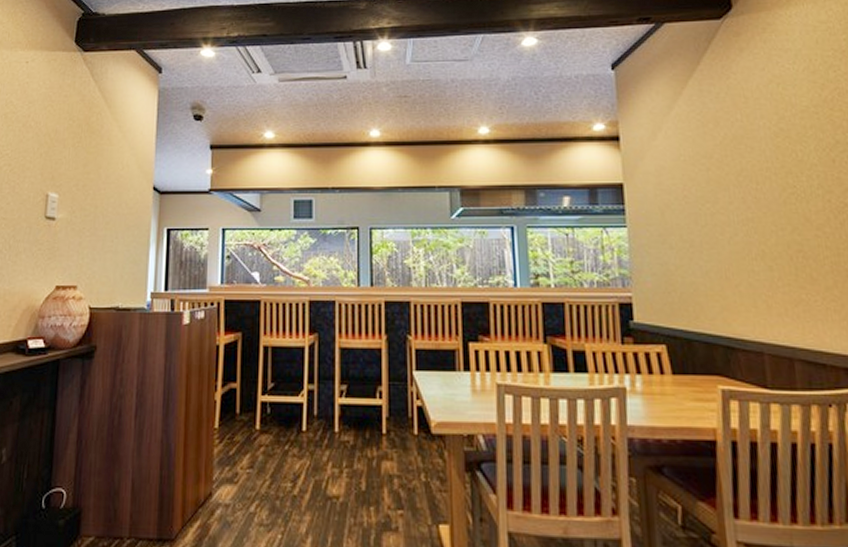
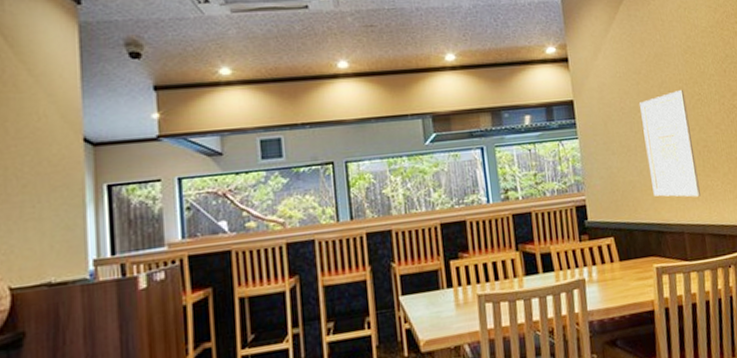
wall art: none [709,179,790,312] -> present [640,89,701,197]

